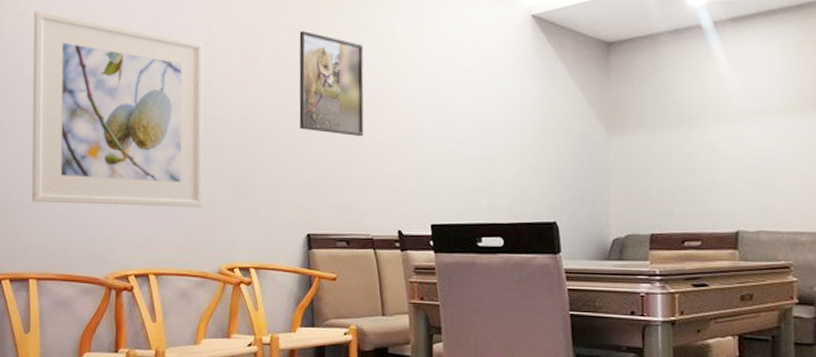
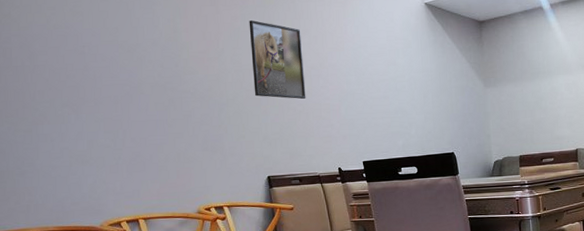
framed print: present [31,10,204,207] -> none [17,10,180,169]

